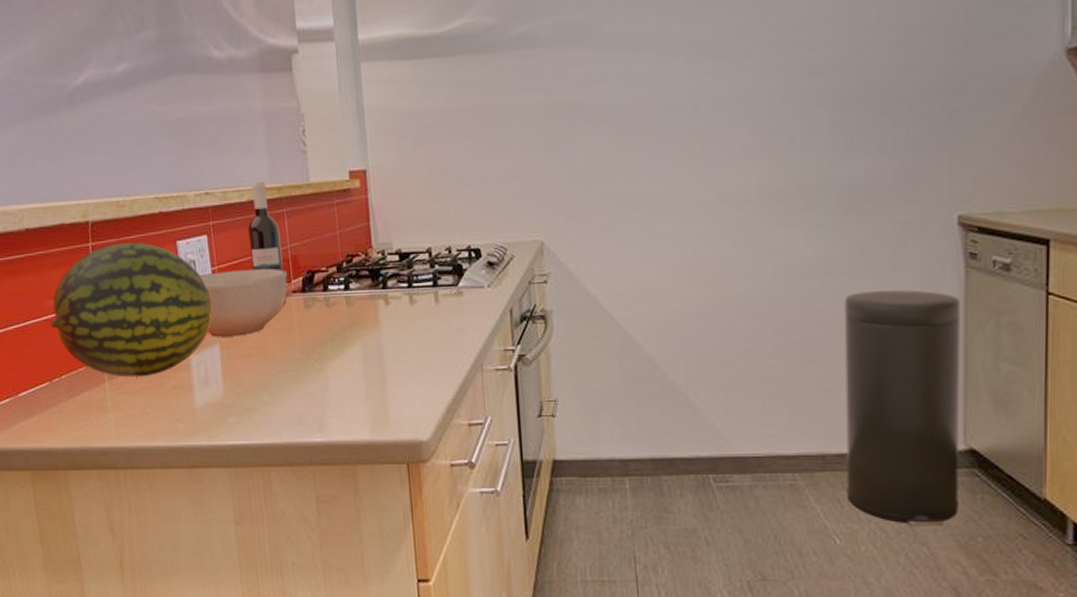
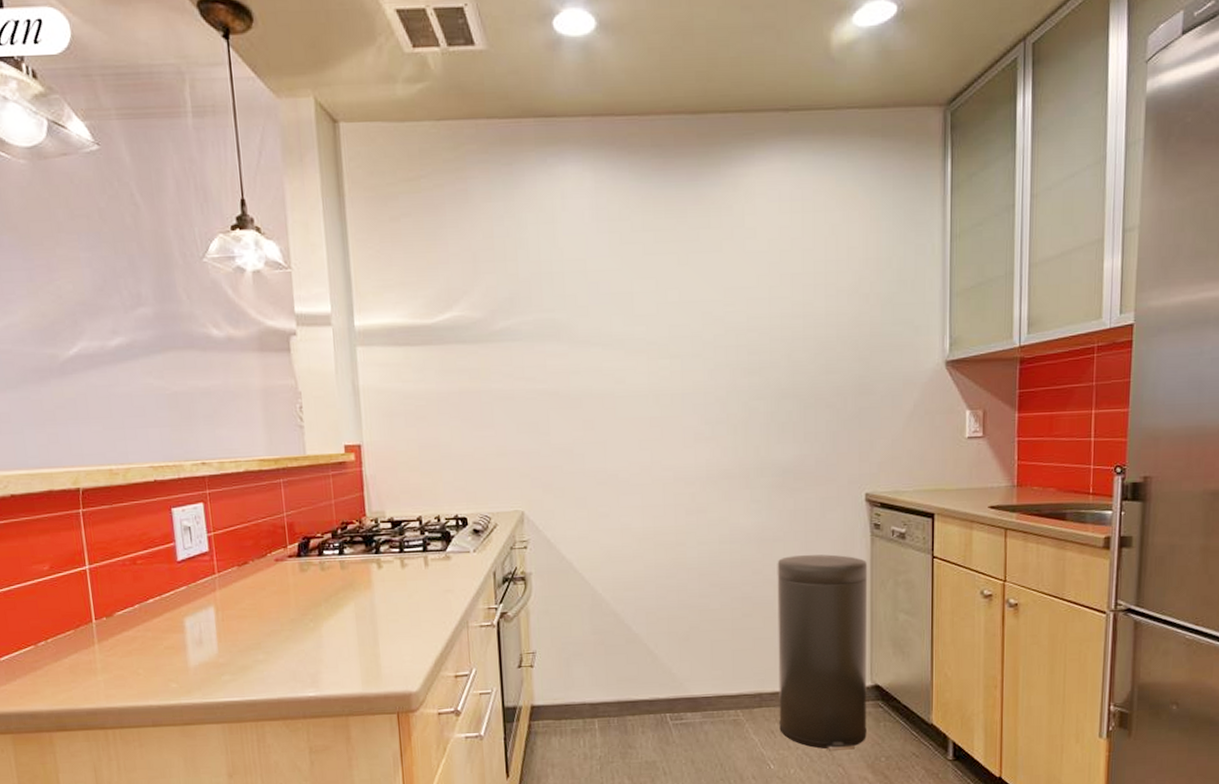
fruit: present [49,242,213,378] -> none [35,509,208,640]
bowl: present [200,268,288,337] -> none [196,534,284,600]
wine bottle: present [247,181,287,306] -> none [244,453,283,570]

